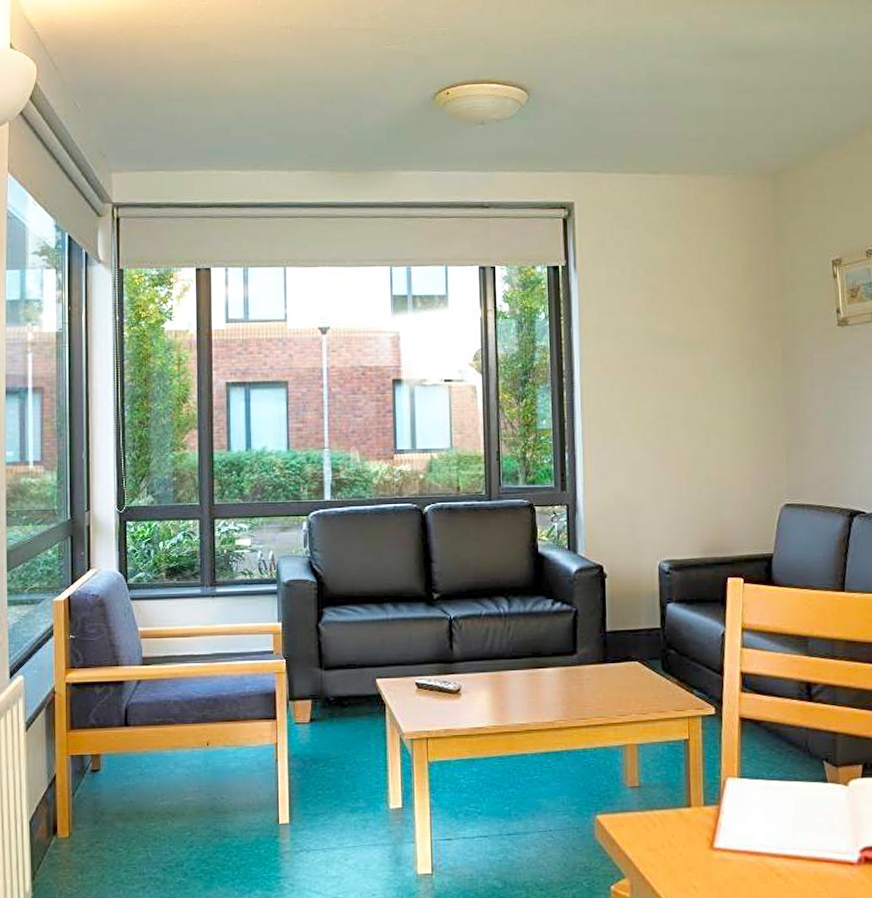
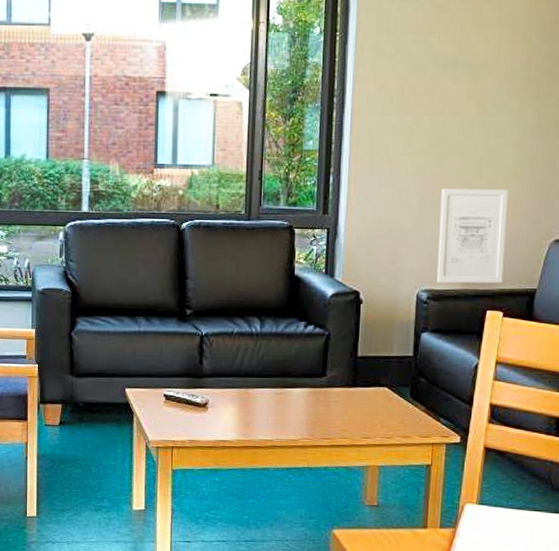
wall art: none [673,457,740,553] -> present [436,189,508,284]

